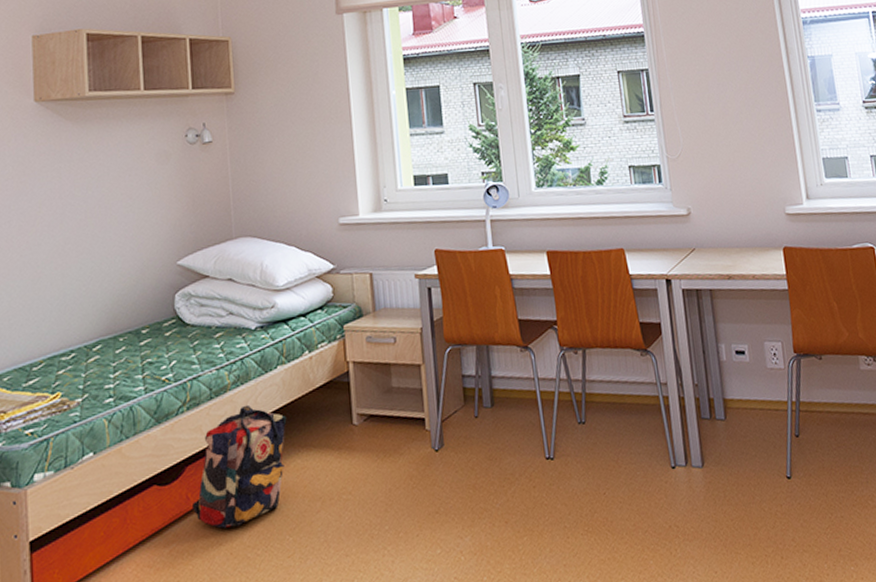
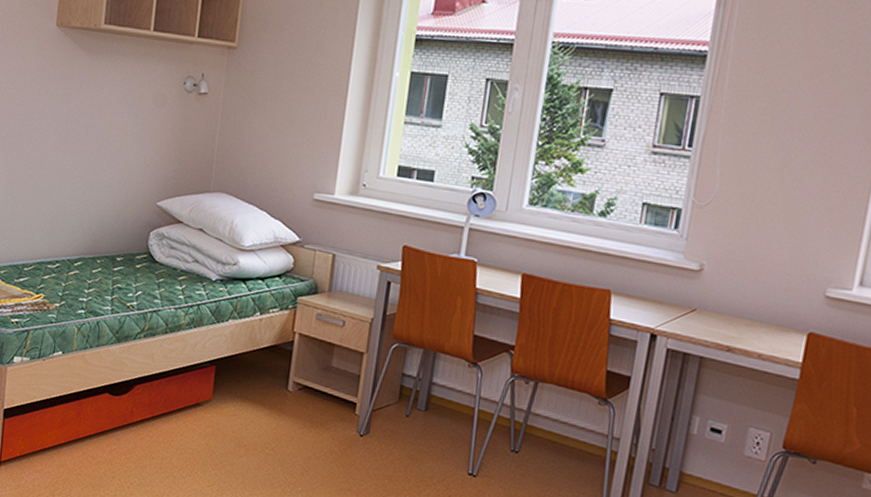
backpack: present [191,404,287,528] -> none [134,346,229,448]

